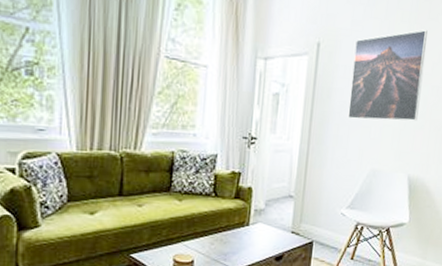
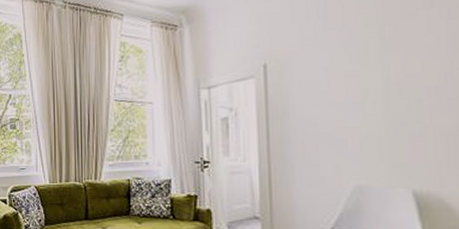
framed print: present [347,30,428,121] -> none [308,28,412,134]

